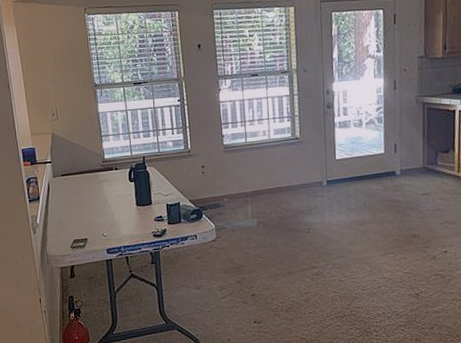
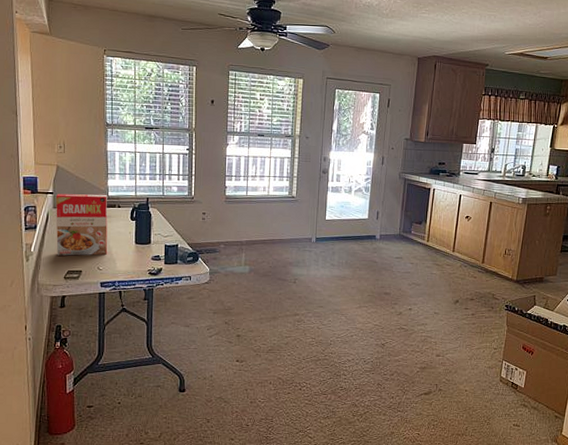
cereal box: none [54,157,110,225] -> present [55,193,108,256]

